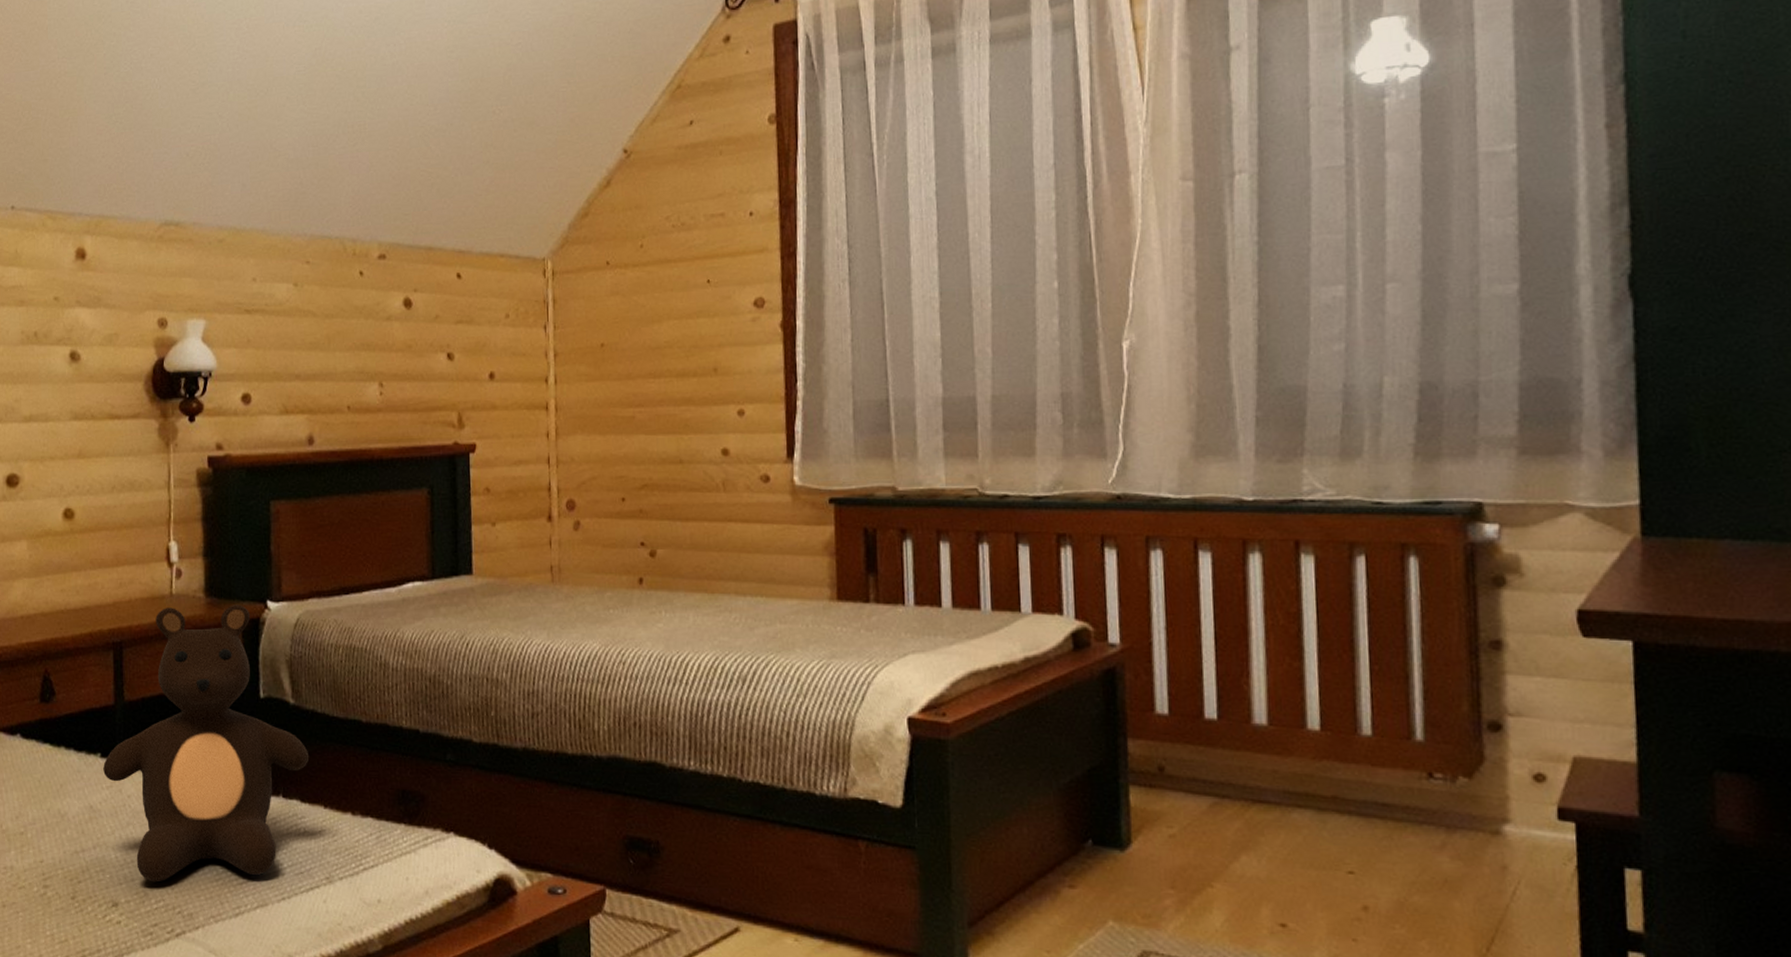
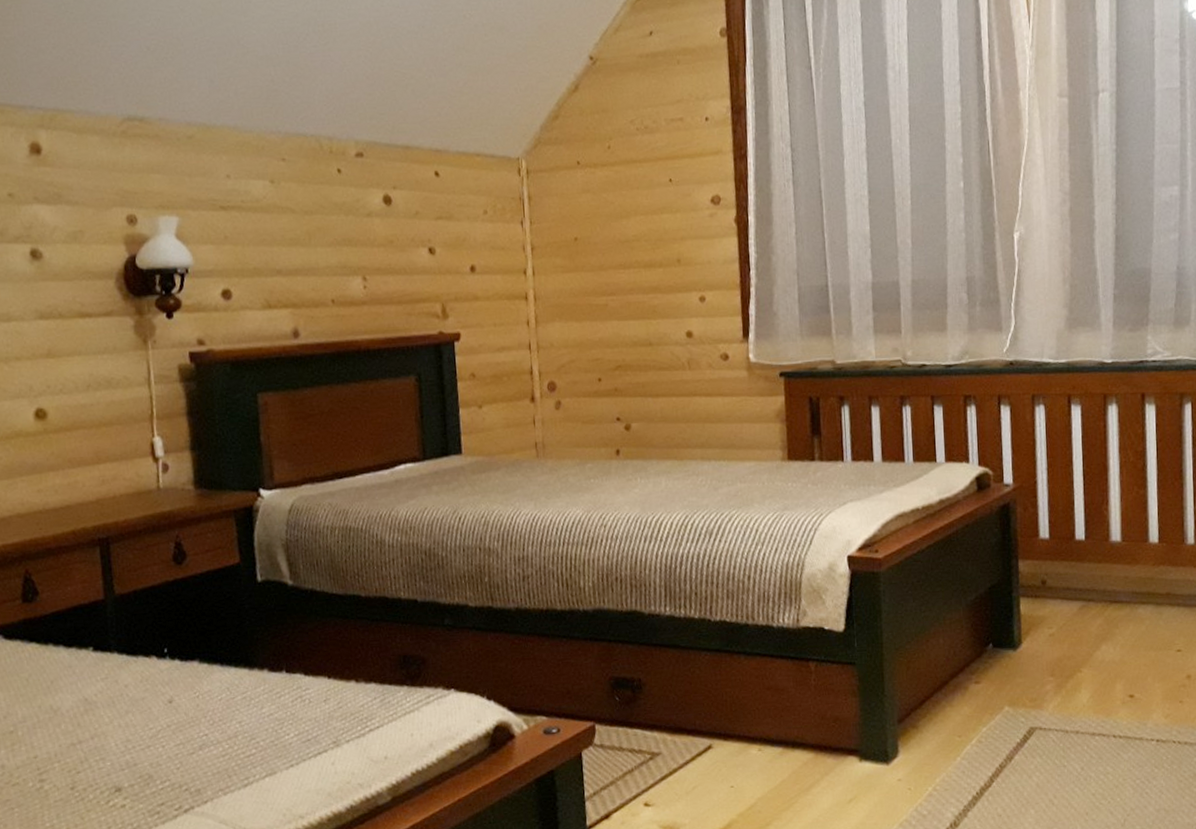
teddy bear: present [103,604,310,883] -> none [96,494,311,765]

